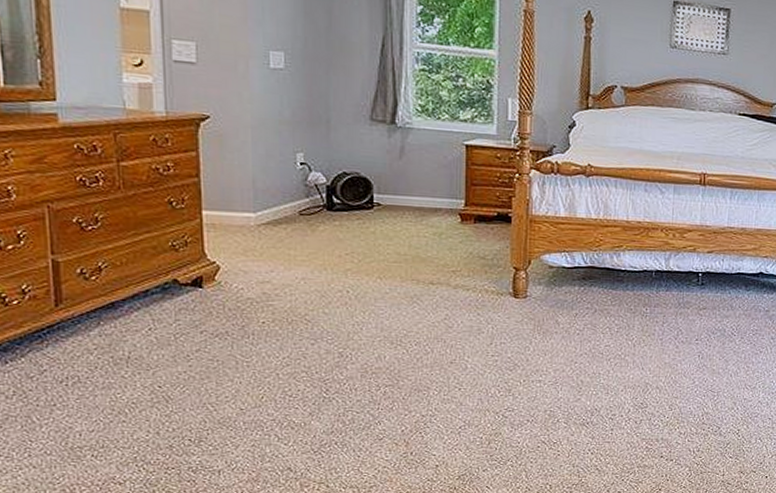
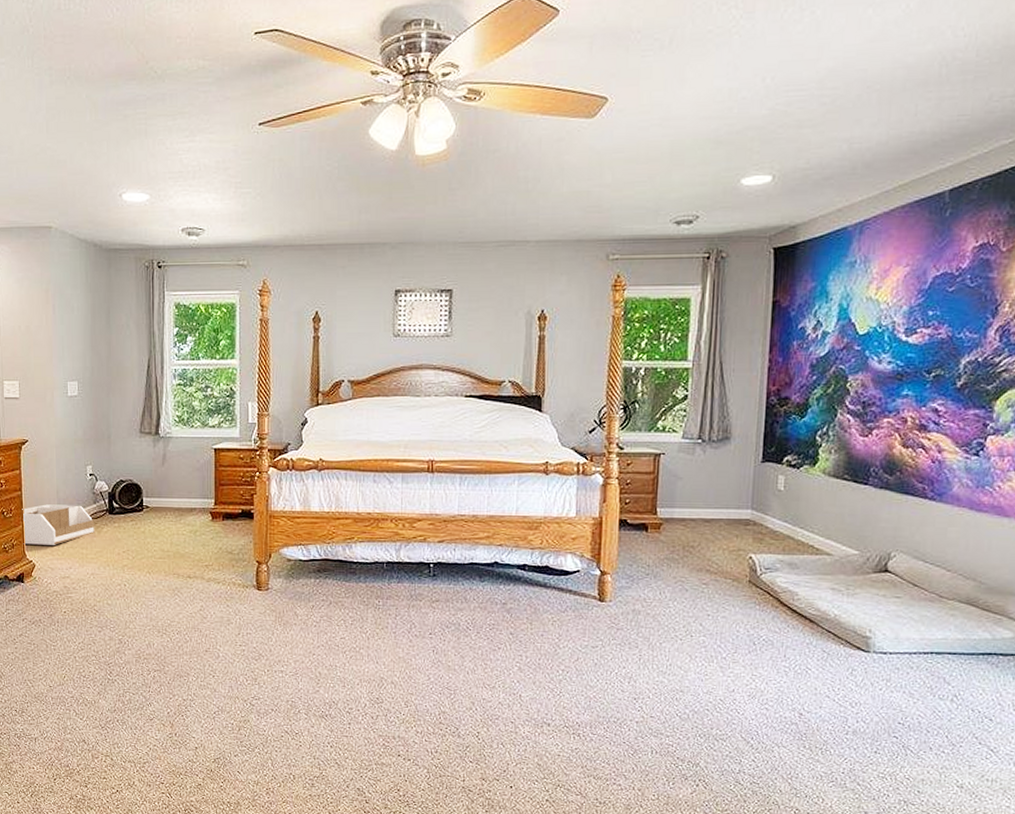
storage bin: none [200,195,306,244] -> present [22,504,94,545]

